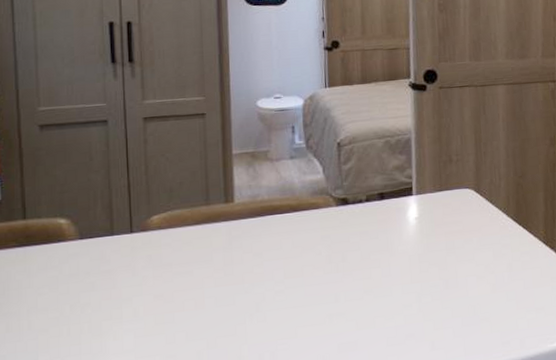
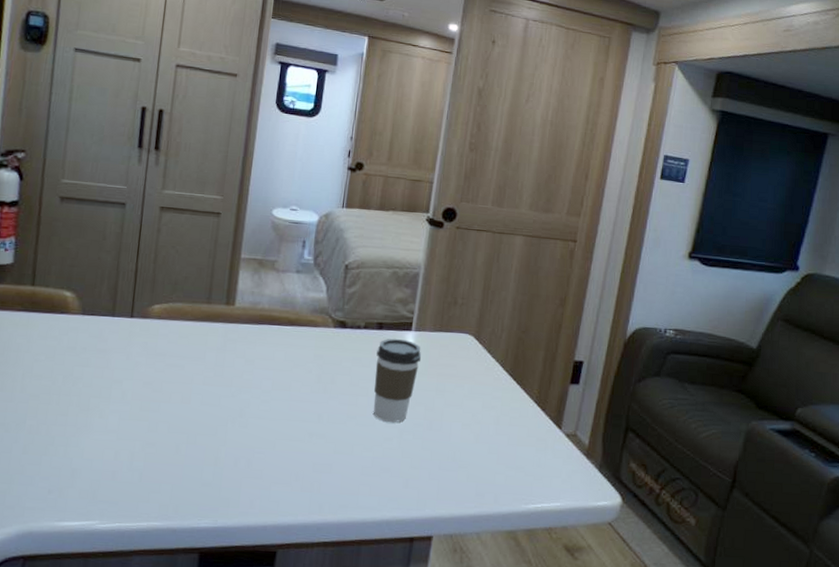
coffee cup: none [382,205,427,289] -> present [373,338,422,423]

